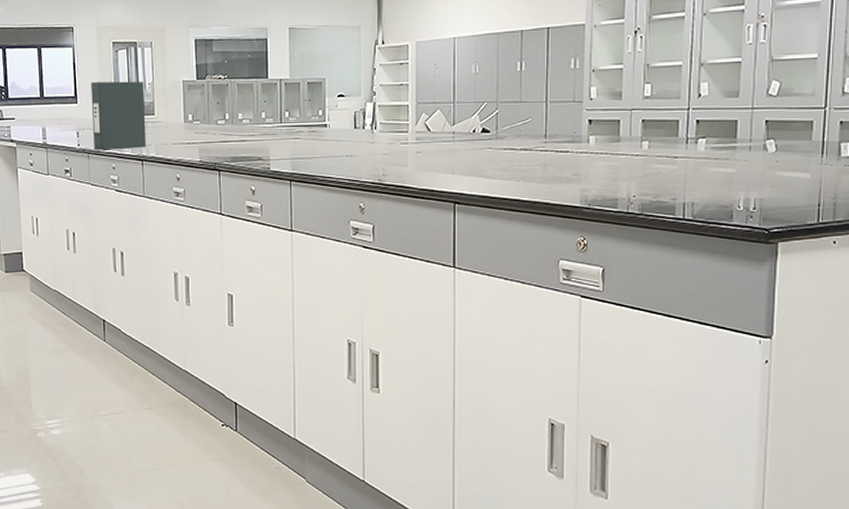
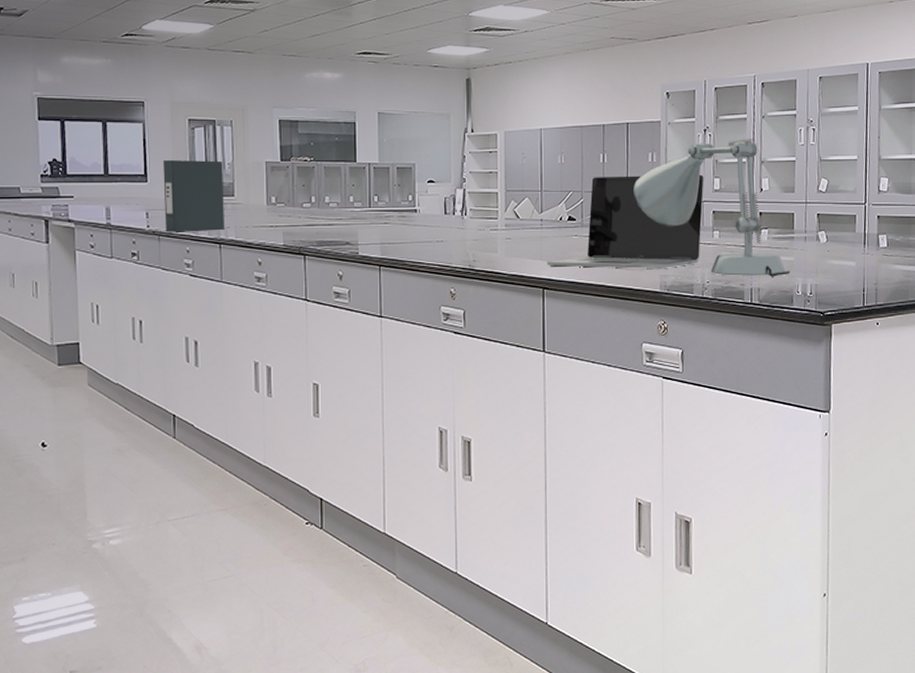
laptop: none [458,80,633,183] -> present [547,174,704,269]
desk lamp: none [553,38,731,190] -> present [633,138,791,277]

